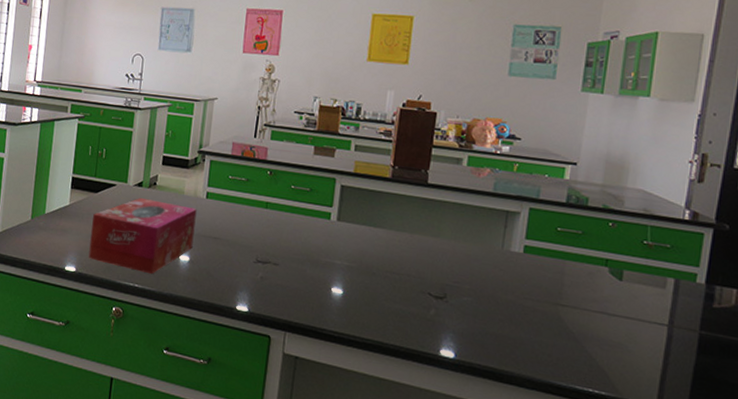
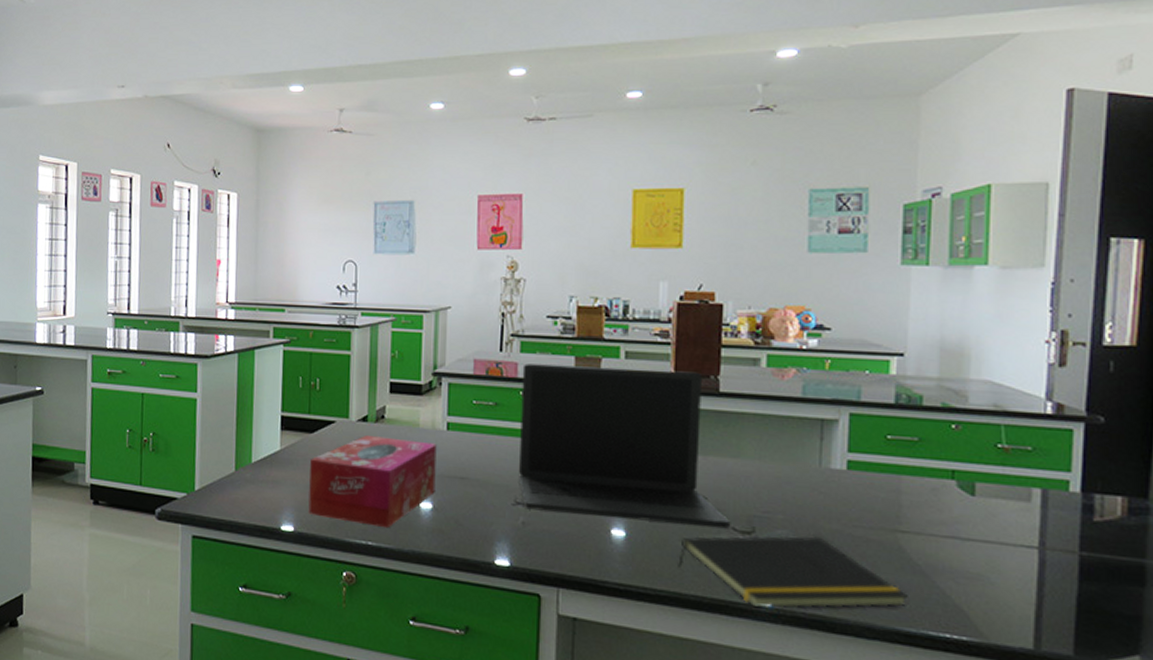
laptop: none [261,149,428,294] -> present [519,364,731,529]
notepad: none [382,298,562,365] -> present [678,536,908,609]

